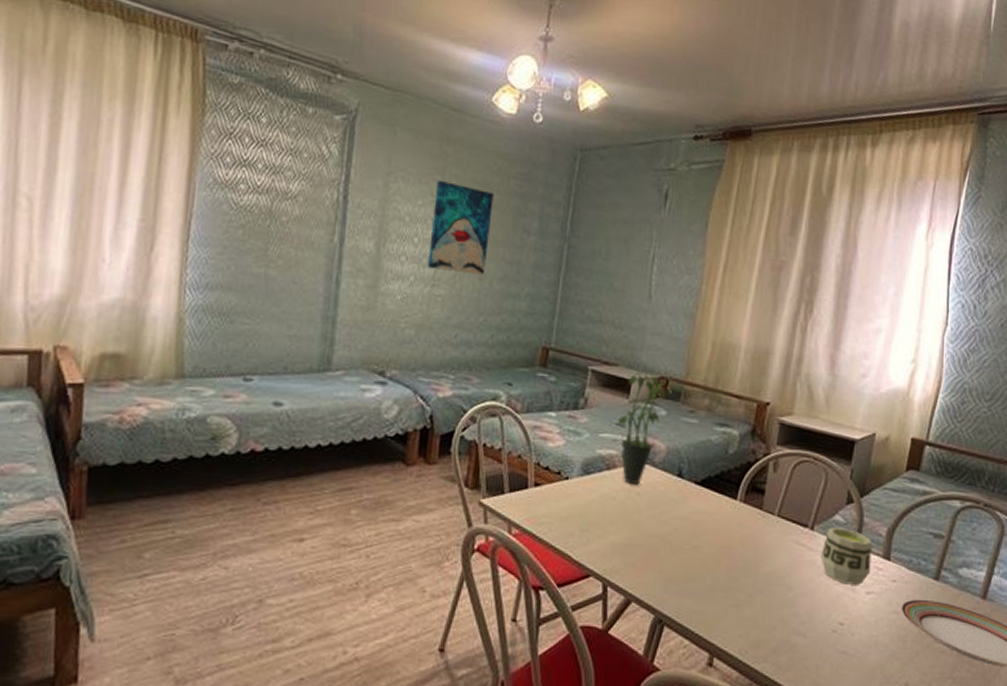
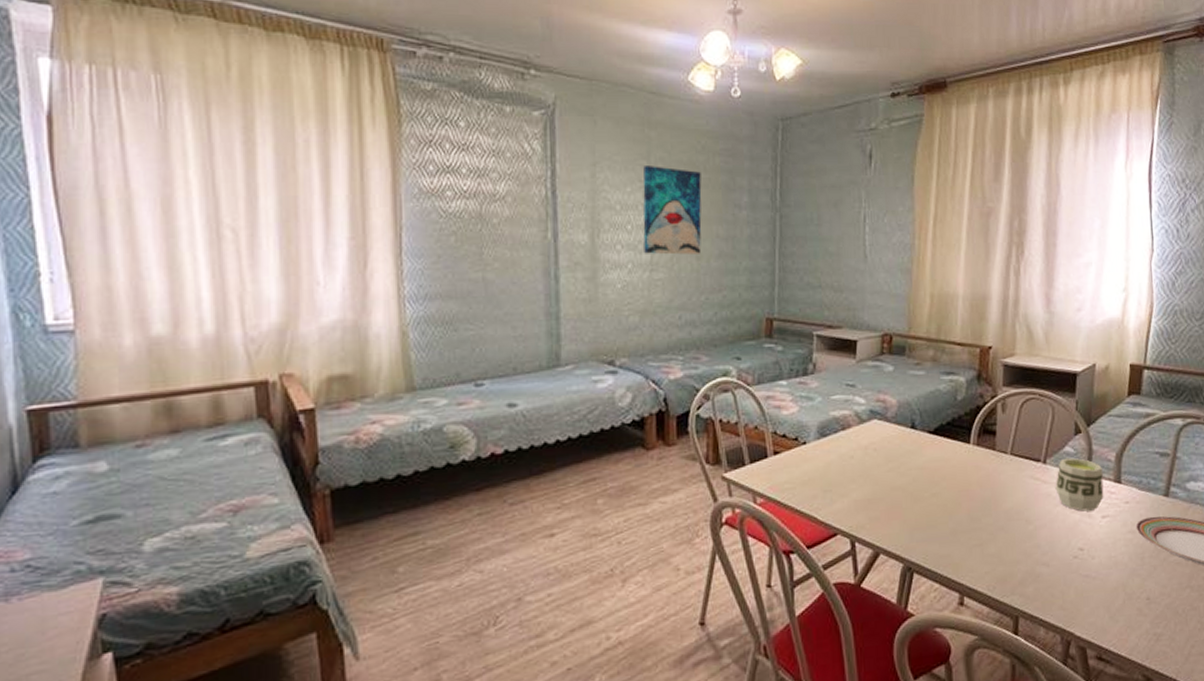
potted plant: present [617,370,672,484] -> none [847,329,896,441]

